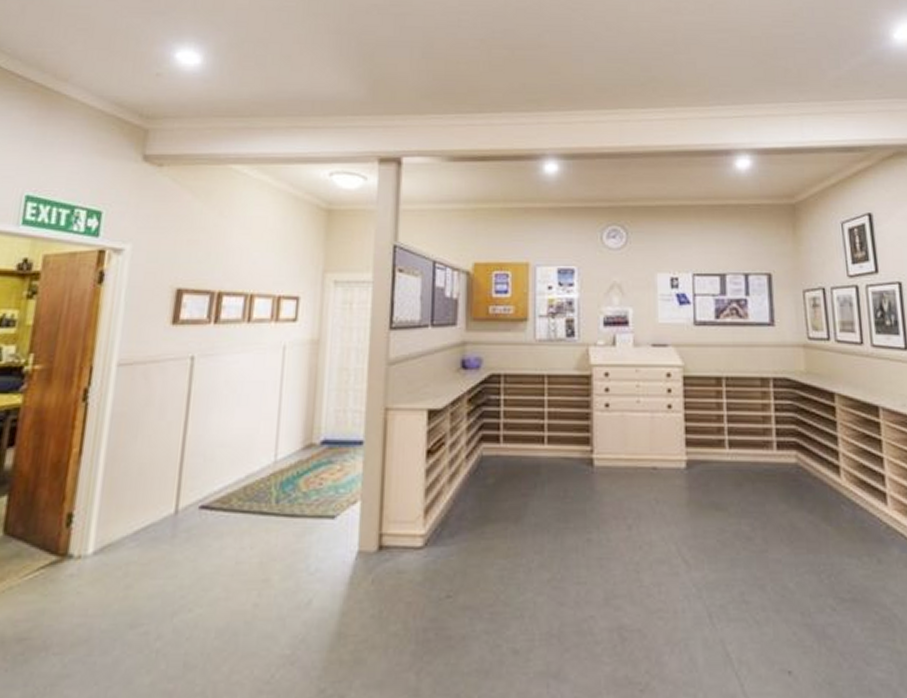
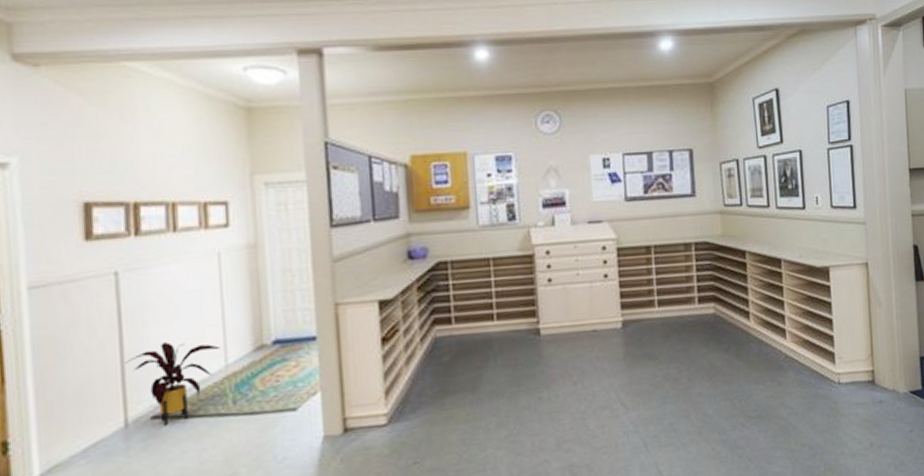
house plant: none [186,431,272,519] -> present [125,342,220,427]

